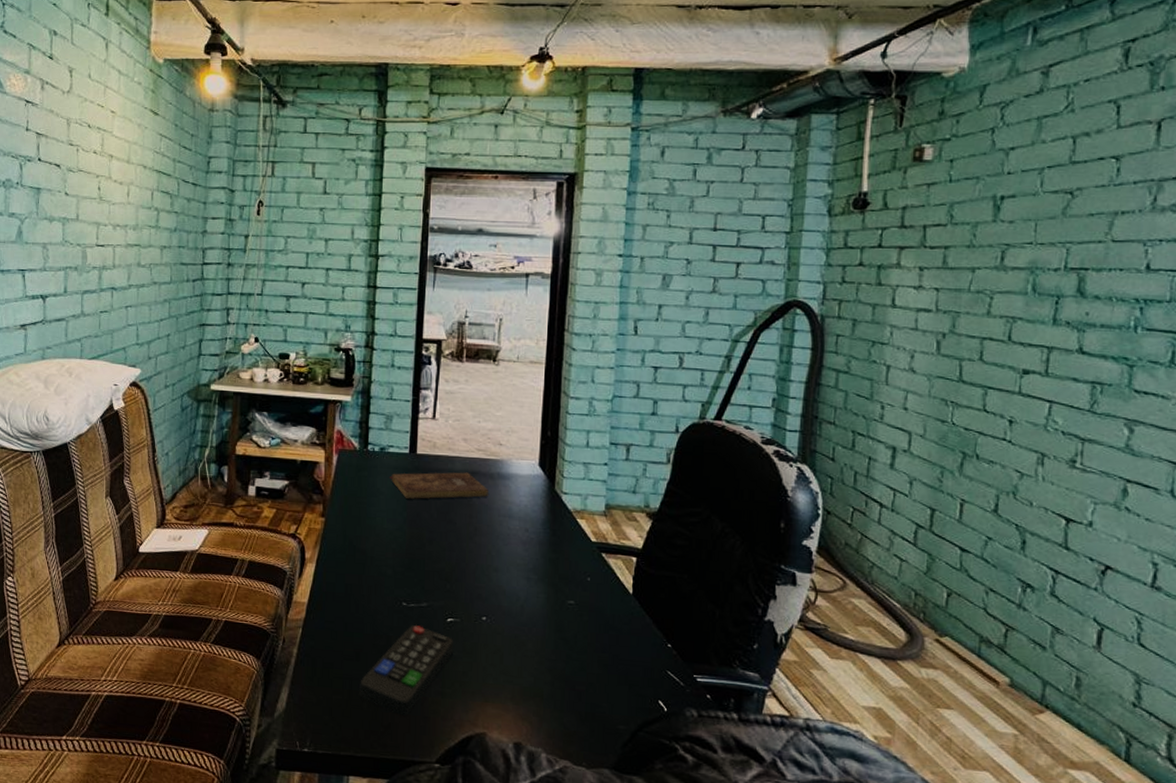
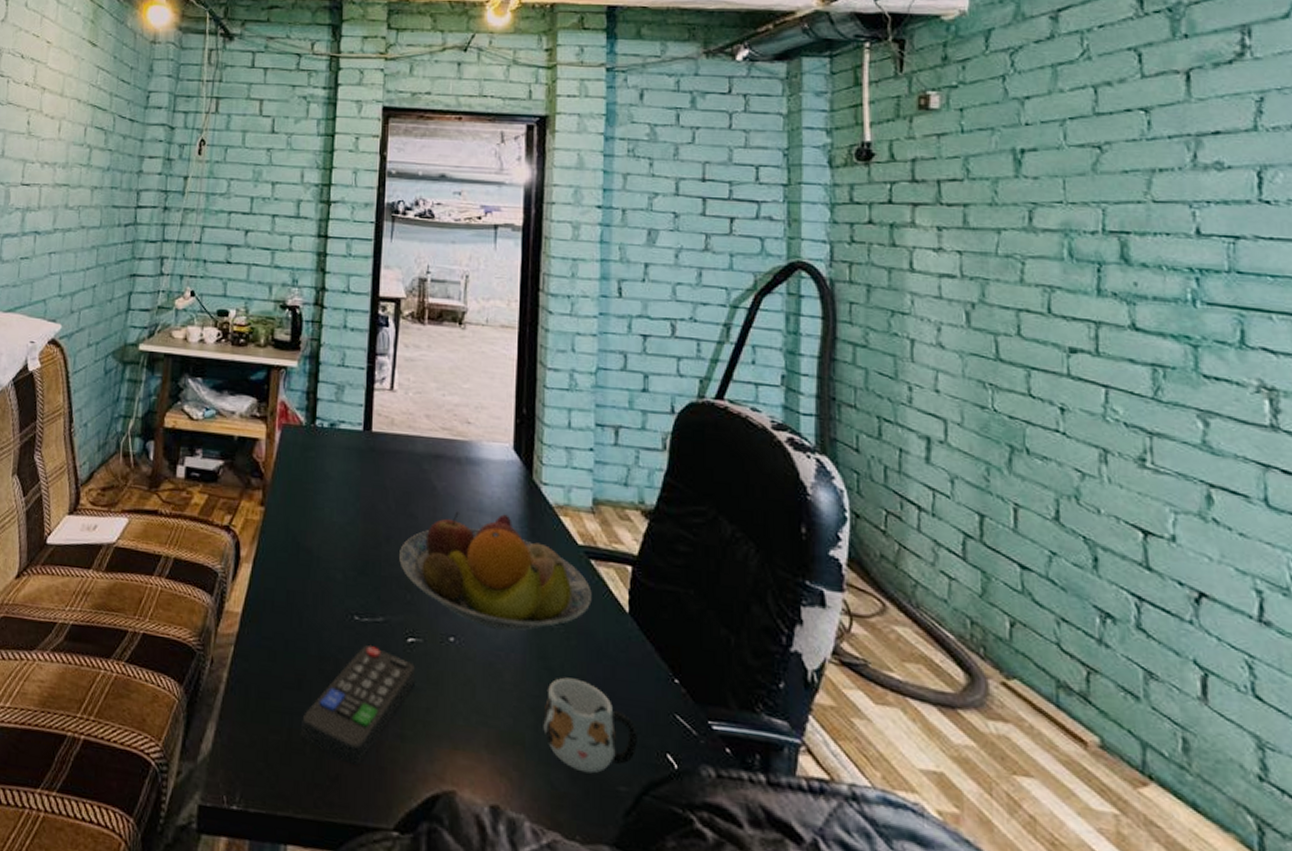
bible: present [389,472,488,500] -> none [339,454,455,487]
fruit bowl: none [440,517,602,611] -> present [399,511,592,631]
mug: none [558,645,636,717] -> present [543,677,639,774]

